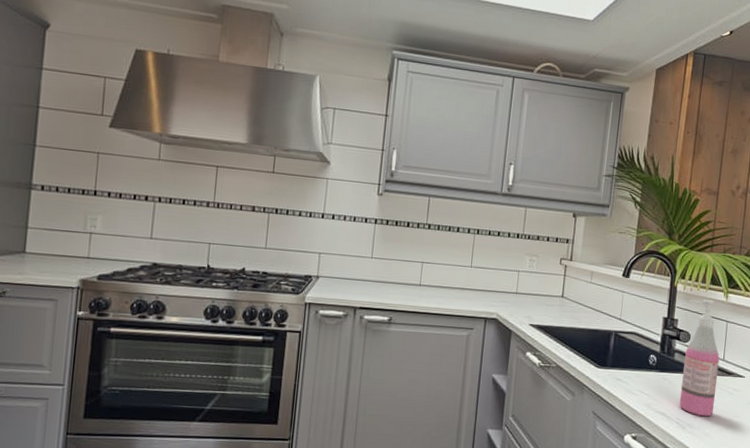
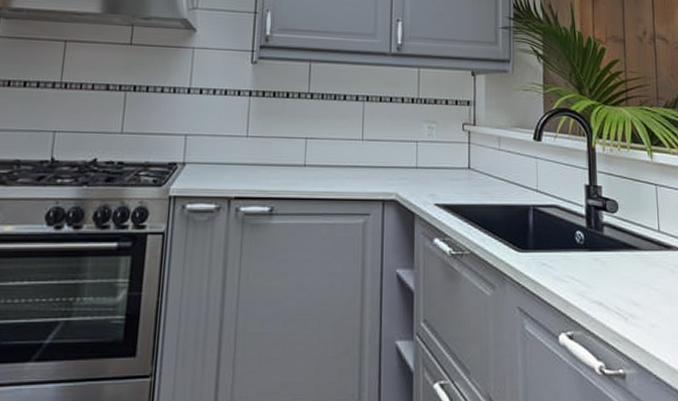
soap dispenser: present [679,299,720,417] -> none [611,160,657,303]

